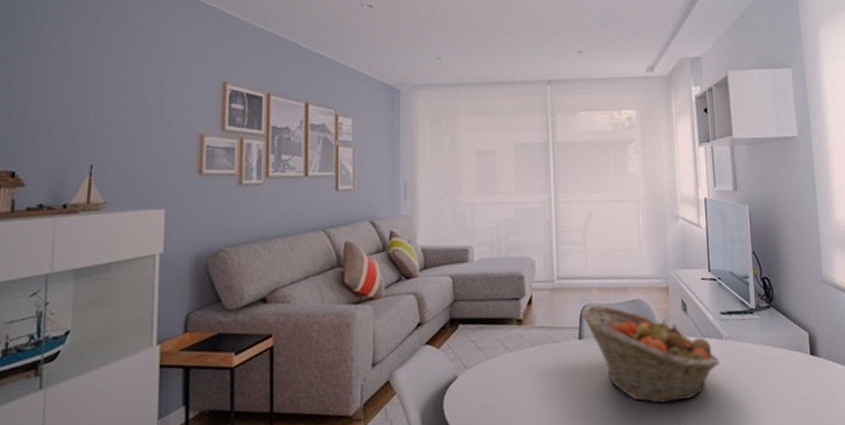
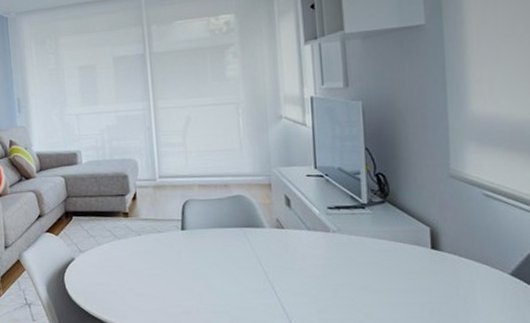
fruit basket: present [581,304,720,404] -> none [183,200,326,289]

